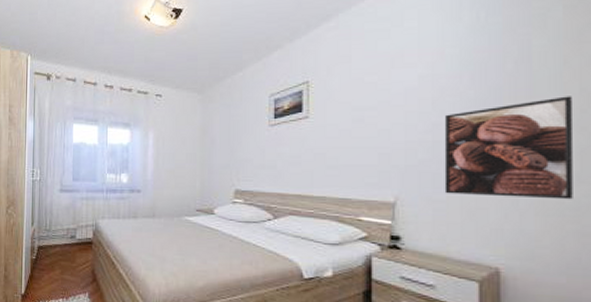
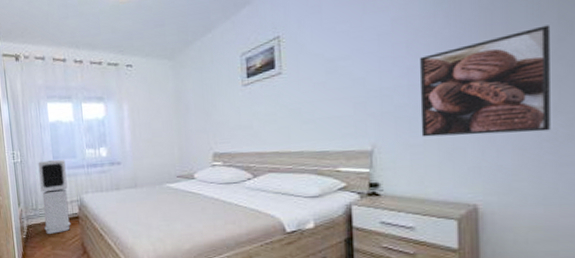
air purifier: none [55,181,85,258] -> present [38,159,71,234]

